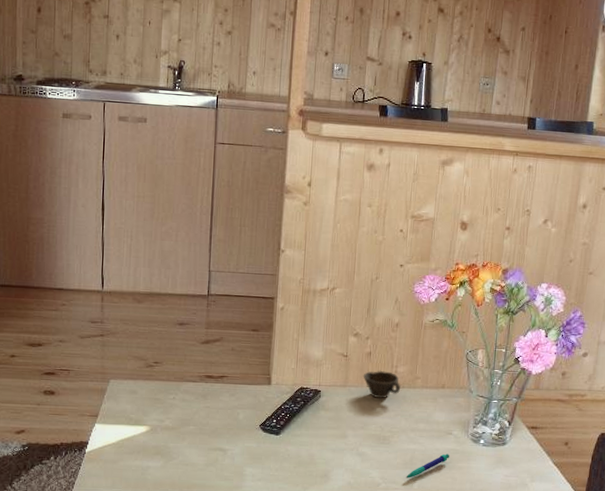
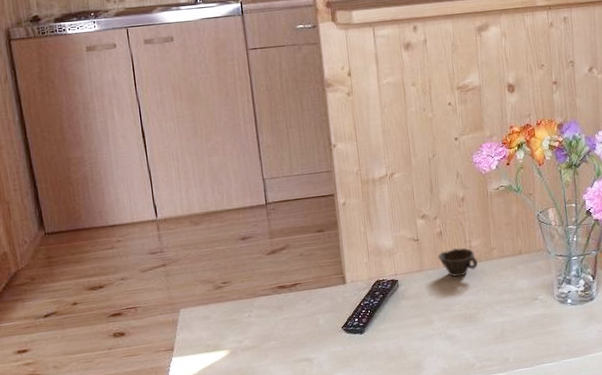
pen: present [406,454,450,478] -> none [499,320,540,353]

